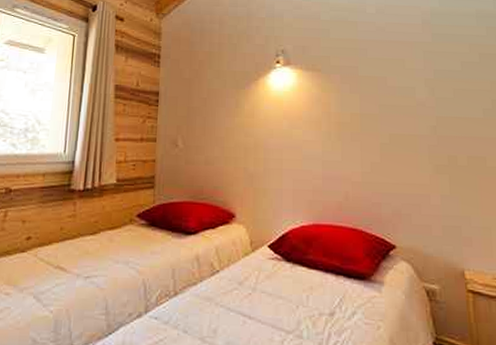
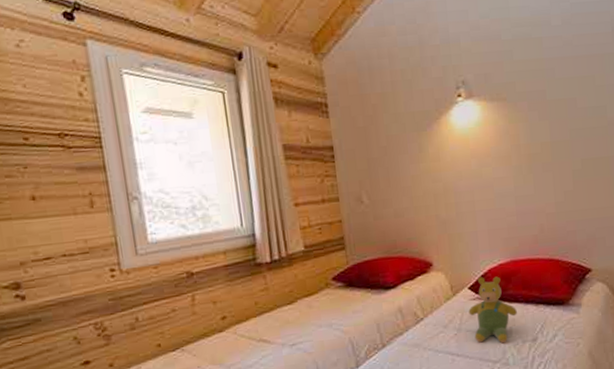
teddy bear: none [266,236,315,313] -> present [468,276,517,344]

